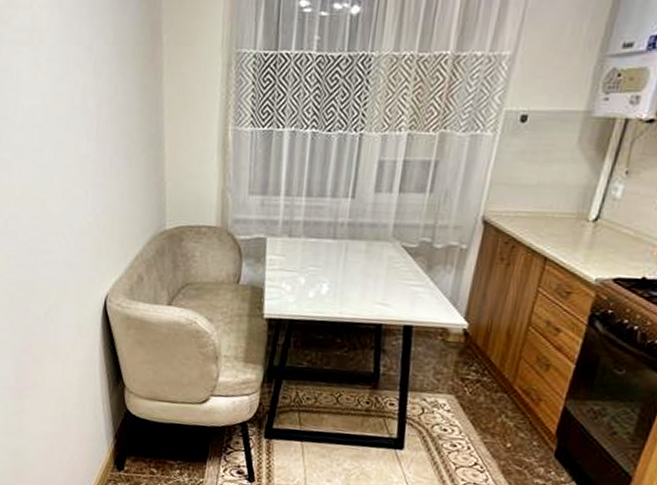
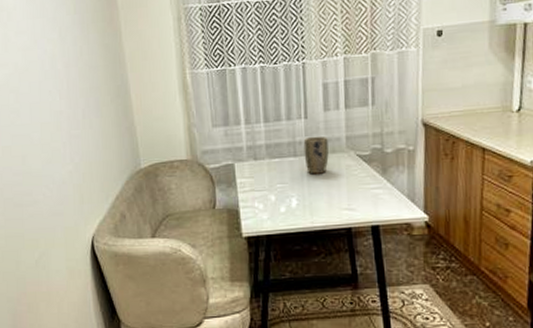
plant pot: none [343,219,373,262] -> present [303,136,329,174]

